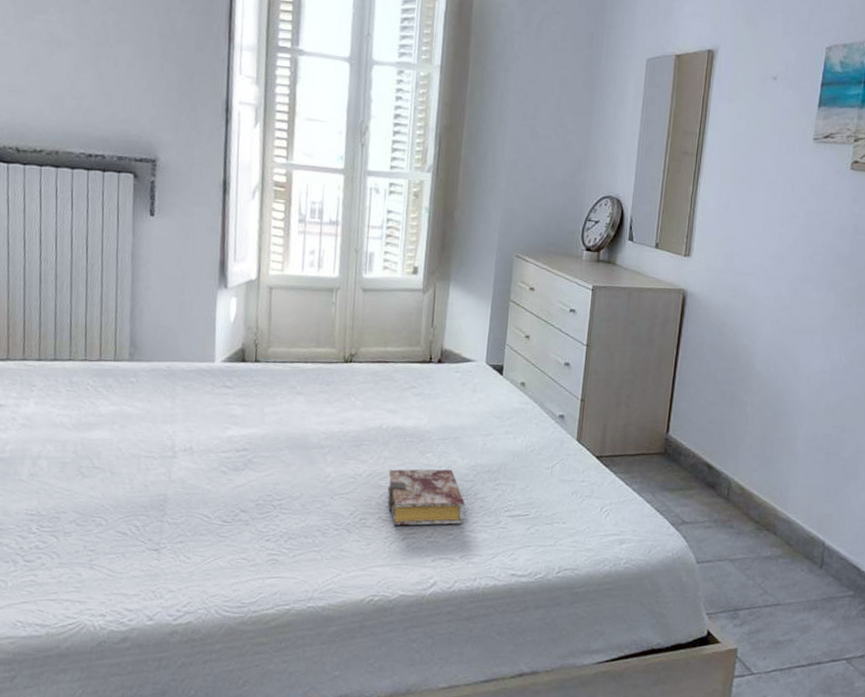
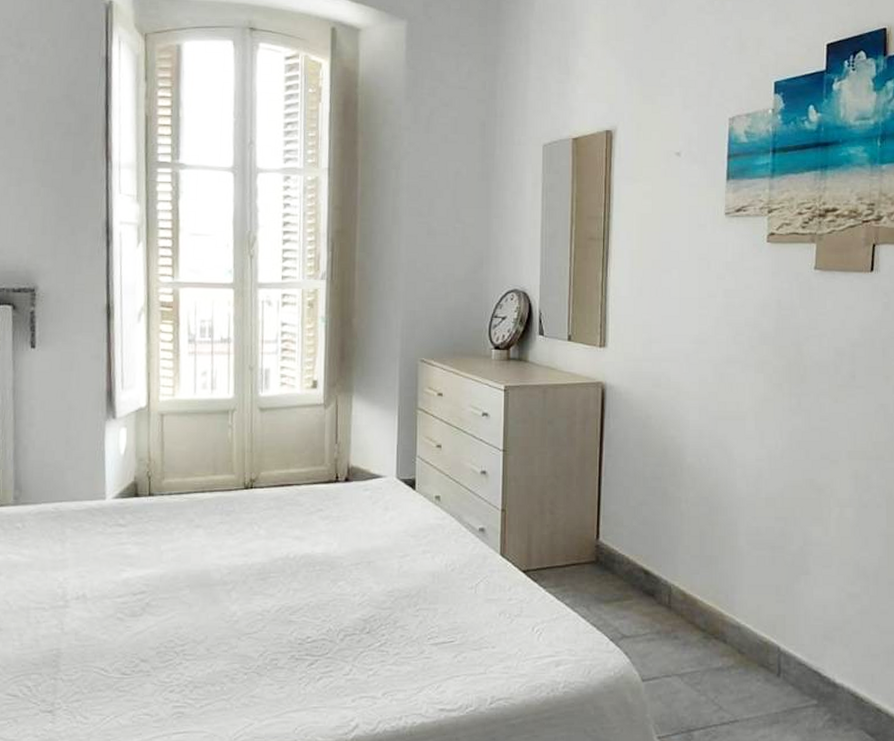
book: present [387,469,465,526] -> none [299,597,385,664]

